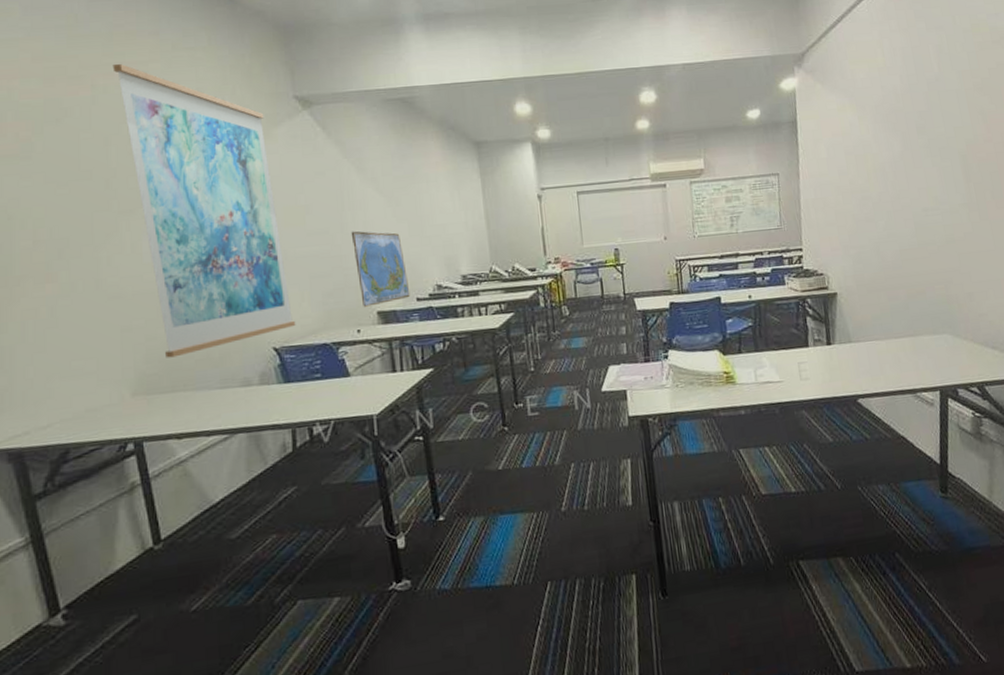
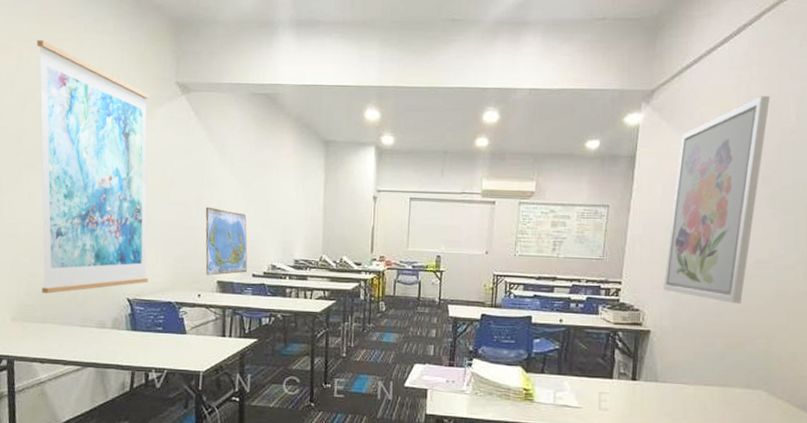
wall art: none [836,47,917,254] -> present [663,95,771,303]

